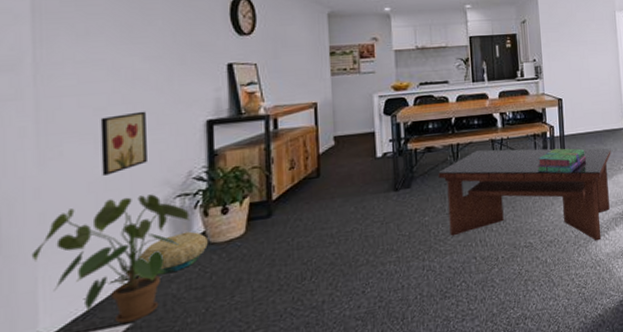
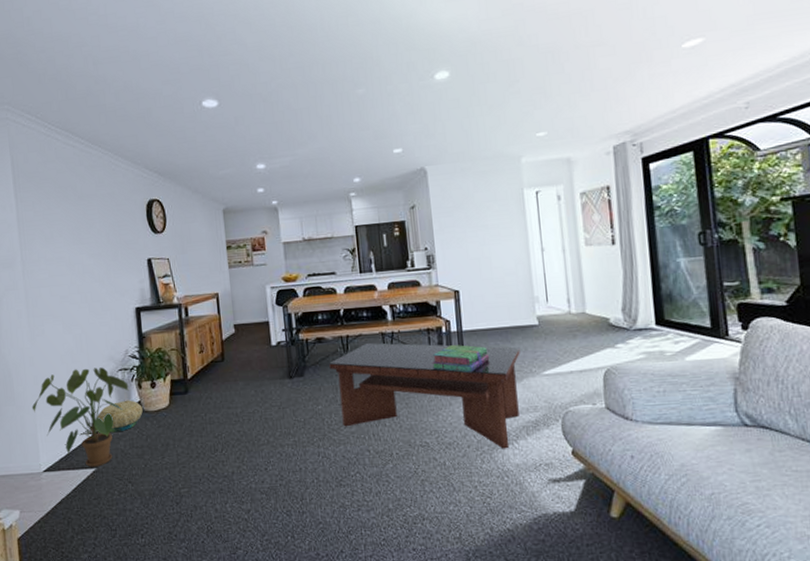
wall art: present [100,111,147,176] -> none [65,299,97,350]

